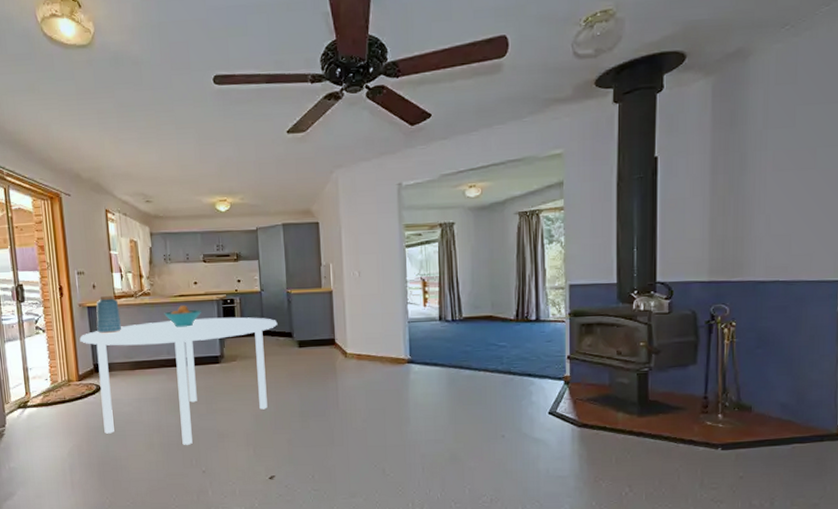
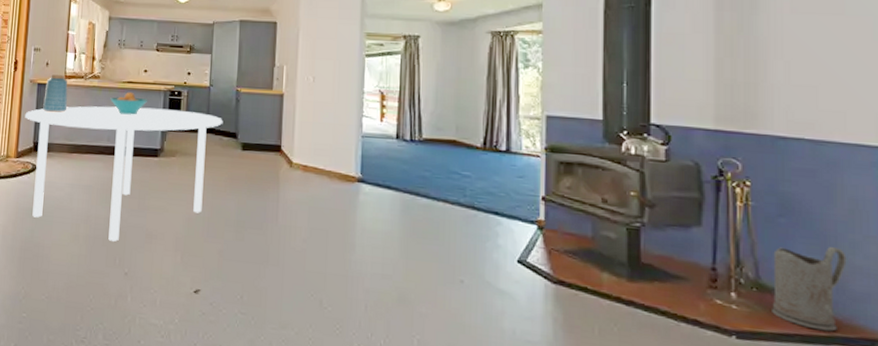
jug: none [749,367,807,434] -> present [772,246,847,332]

